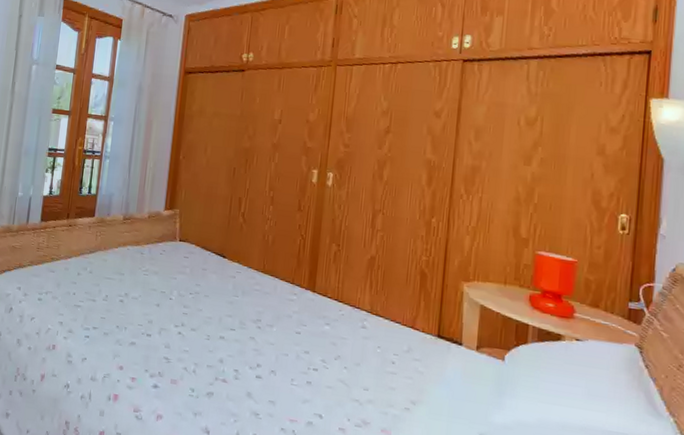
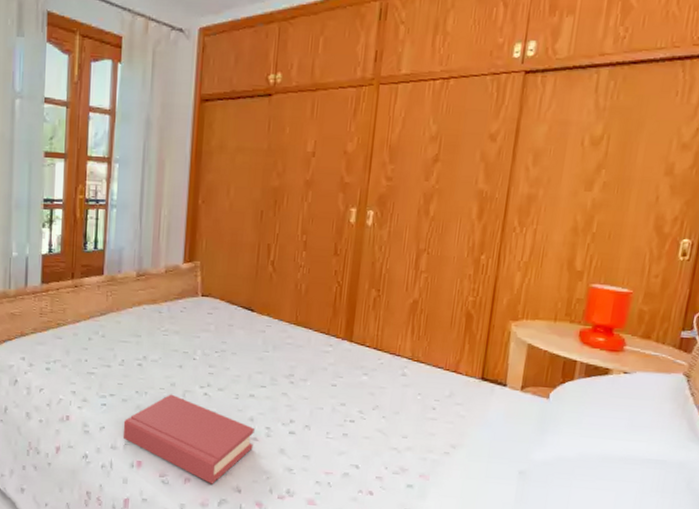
hardback book: none [102,330,224,423] -> present [122,394,254,484]

